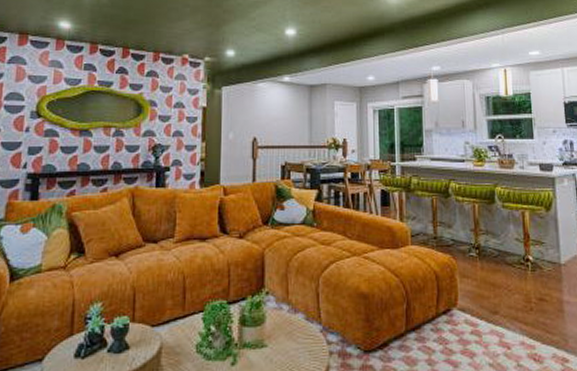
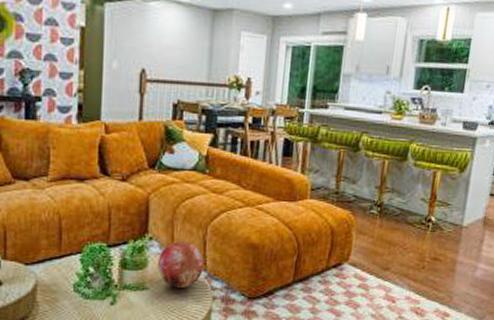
decorative orb: none [275,294,318,343] -> present [158,241,204,288]

